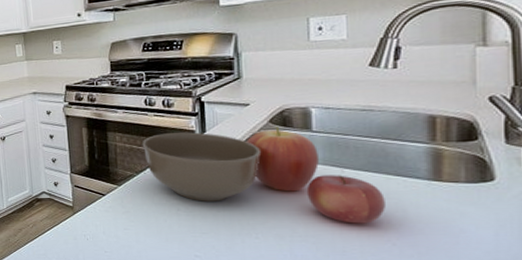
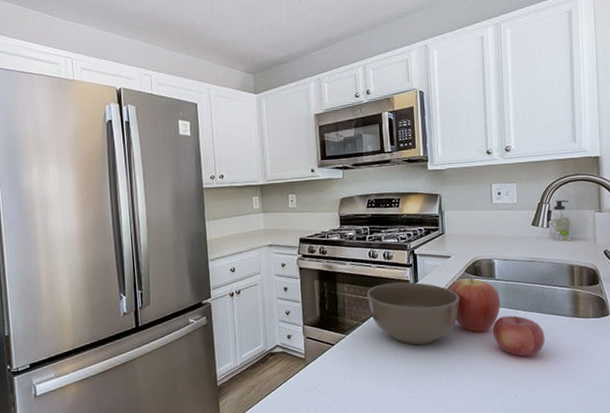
soap dispenser: none [396,32,434,86] -> present [548,199,572,242]

